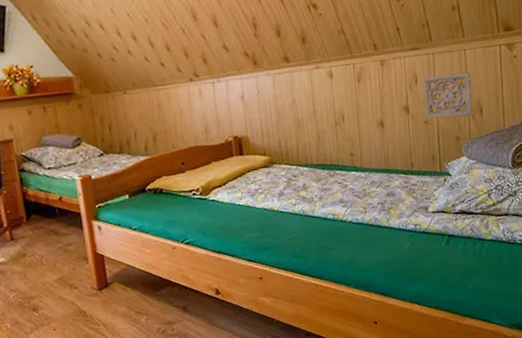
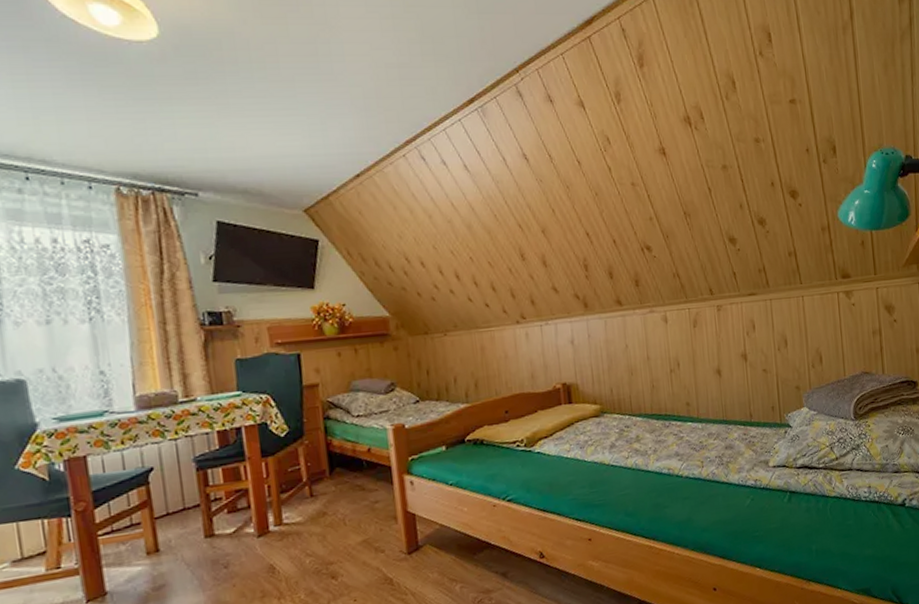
wall ornament: present [423,71,473,119] -> none [760,319,812,367]

